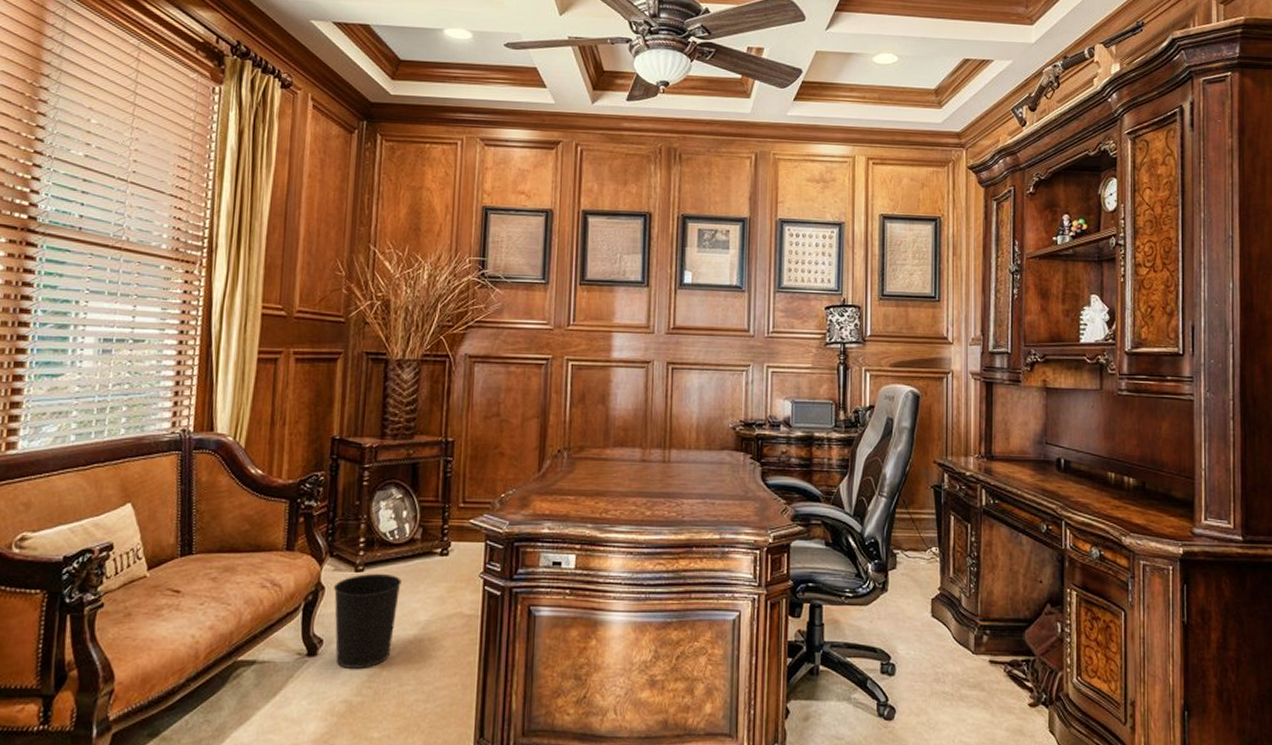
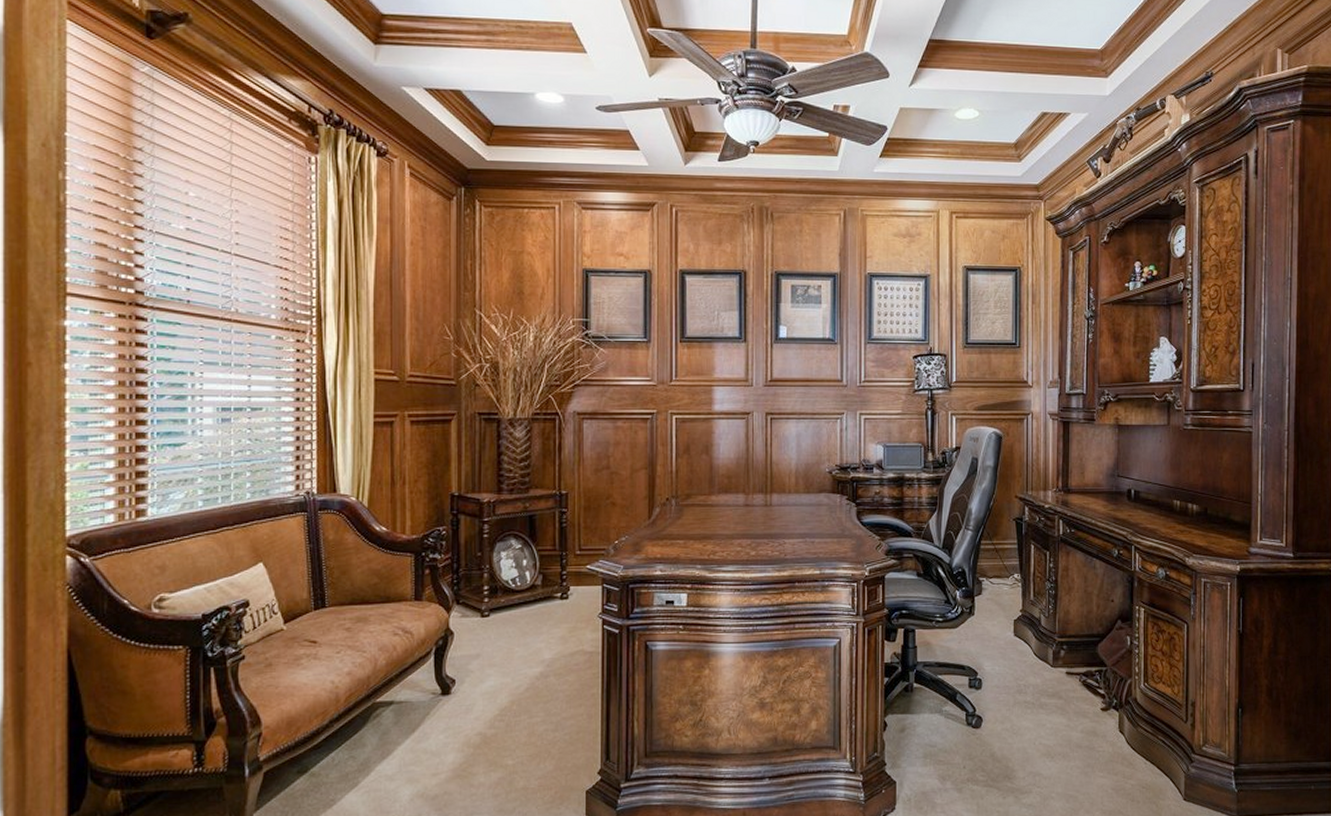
wastebasket: present [333,573,402,668] -> none [461,617,526,705]

